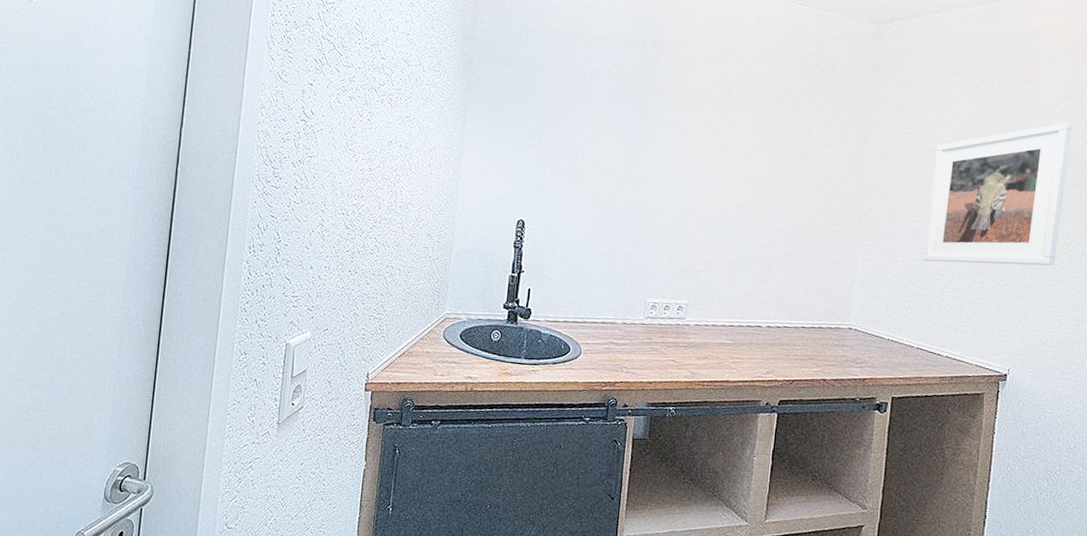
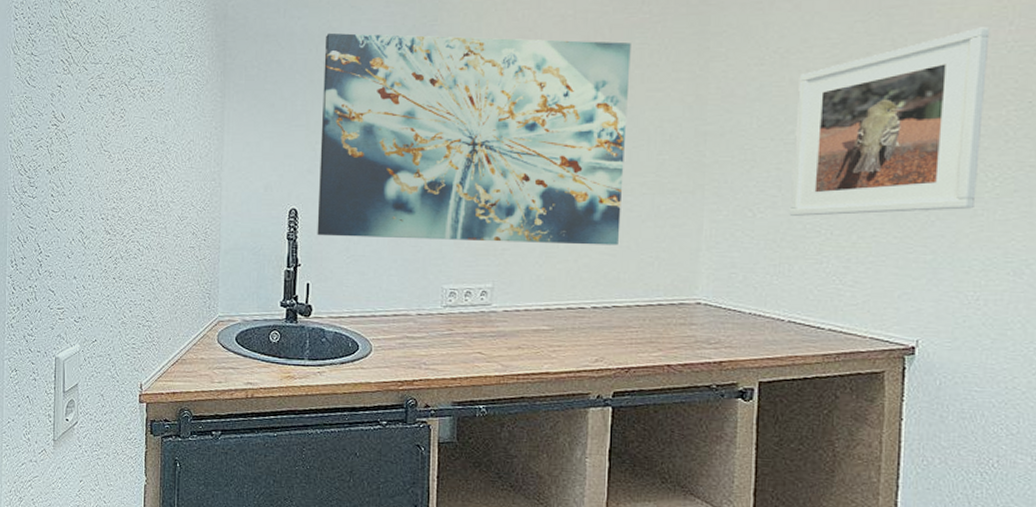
wall art: none [540,64,812,275] -> present [317,32,631,245]

